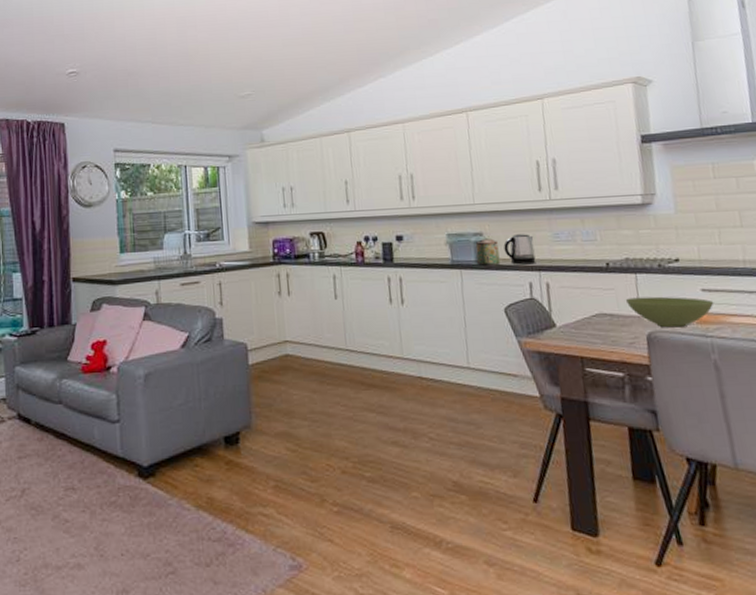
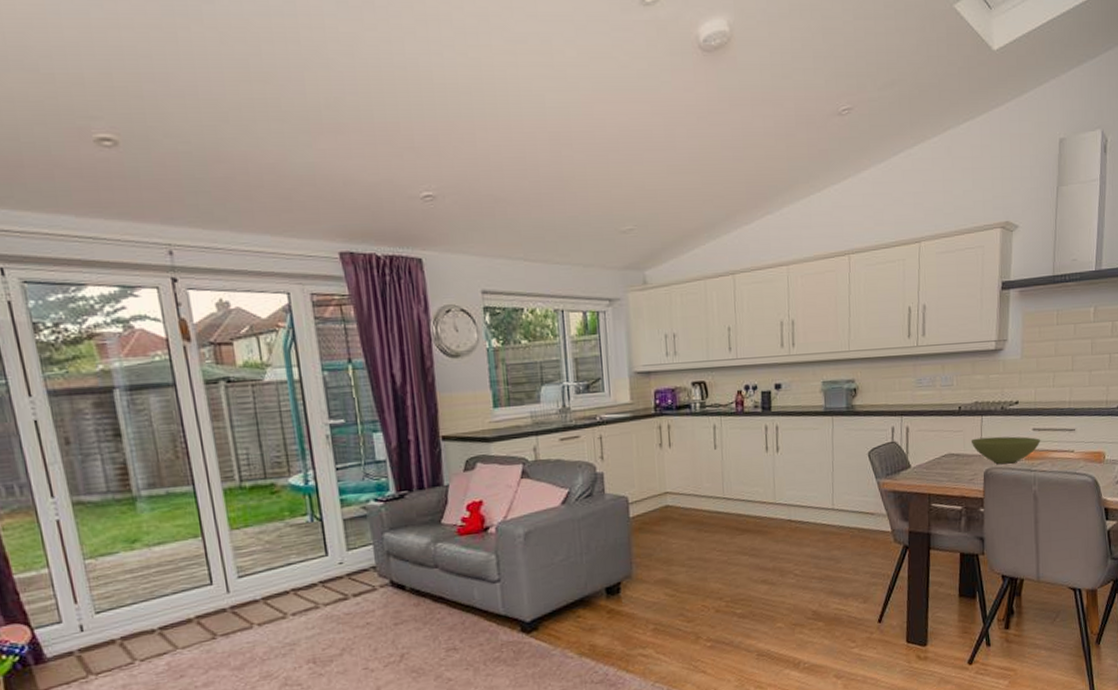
canister: present [476,238,500,266] -> none [847,385,868,412]
kettle: present [504,234,536,265] -> none [872,380,900,411]

